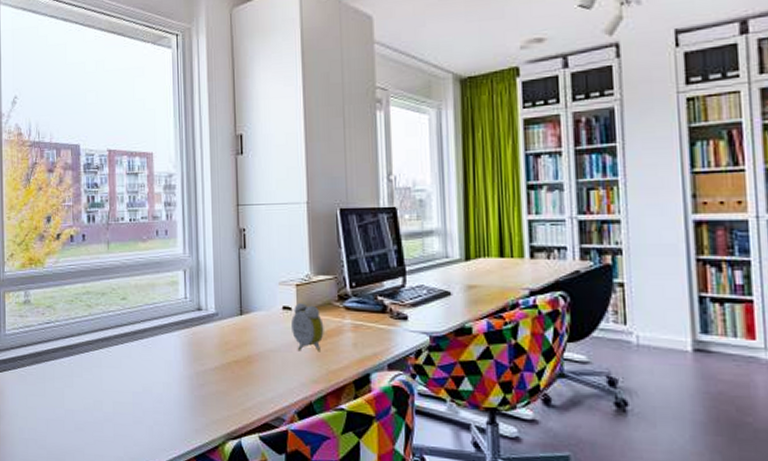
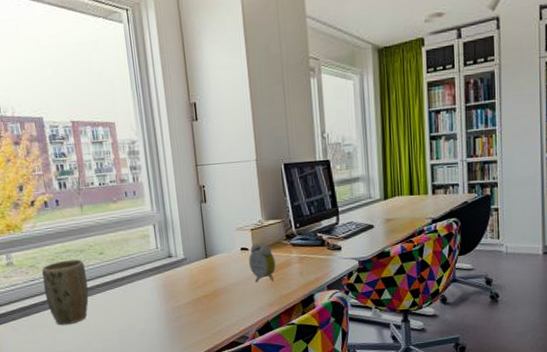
plant pot: none [58,303,105,379] -> present [42,259,89,325]

